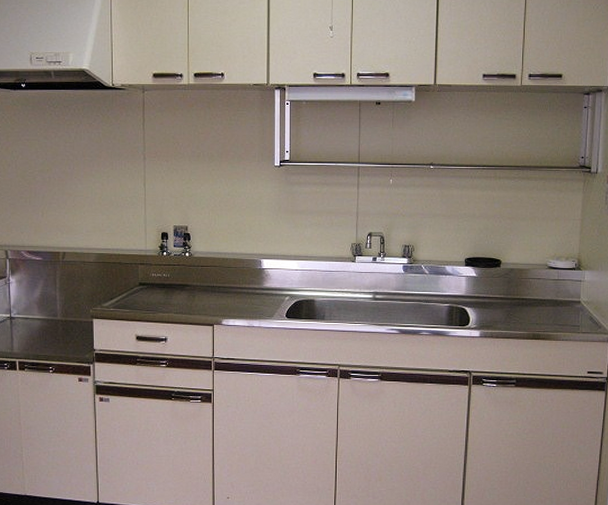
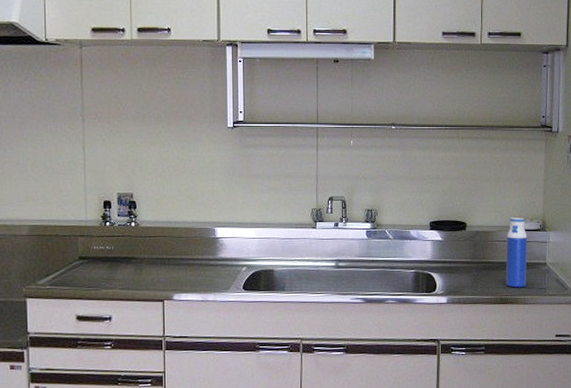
water bottle: none [539,256,562,324] -> present [505,217,528,288]

